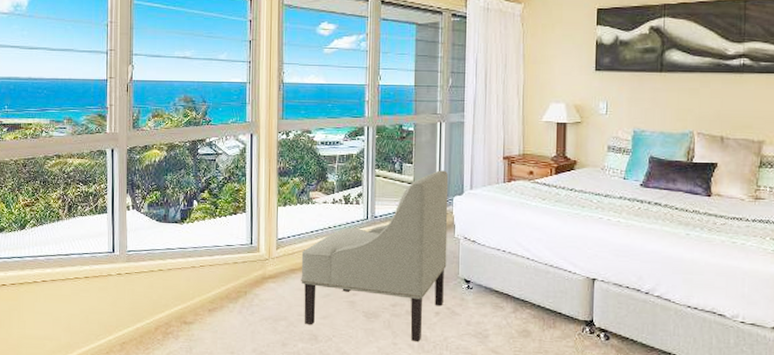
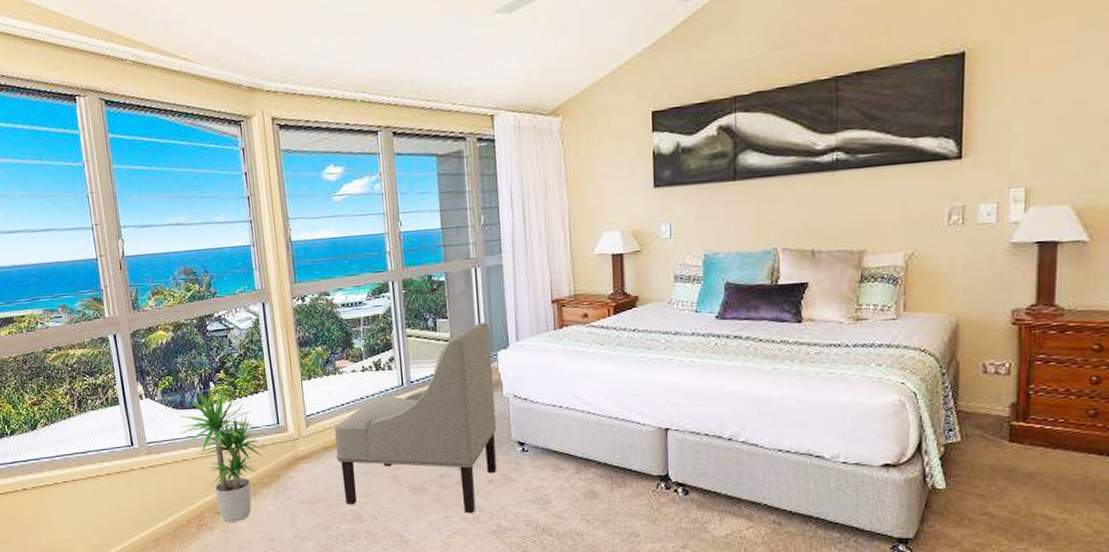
potted plant: none [158,205,239,333] -> present [178,387,268,522]

